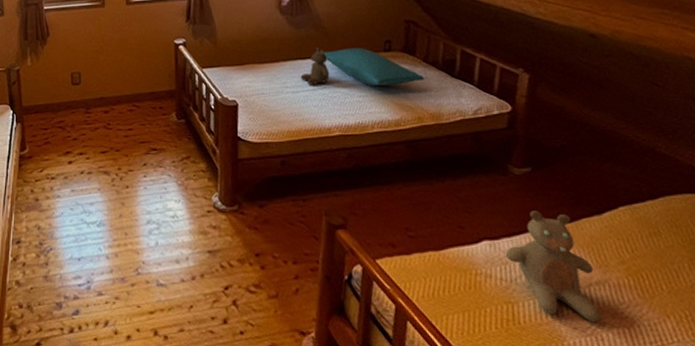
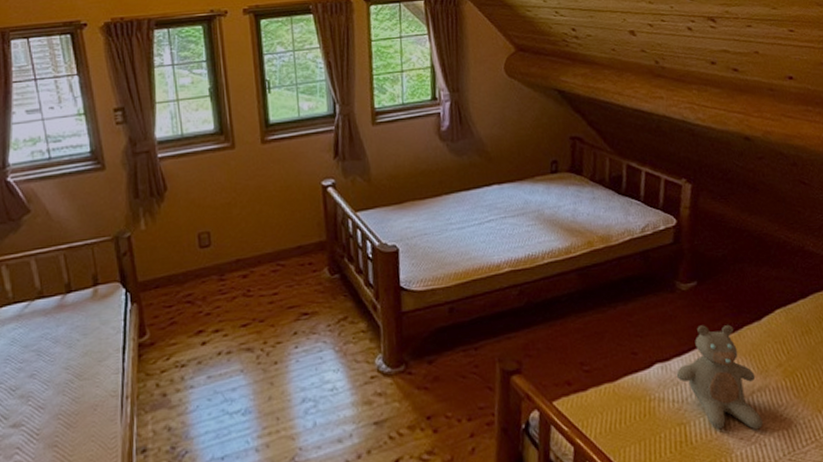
teddy bear: present [300,47,330,85] -> none [465,175,497,219]
pillow: present [323,48,424,86] -> none [488,171,592,213]

